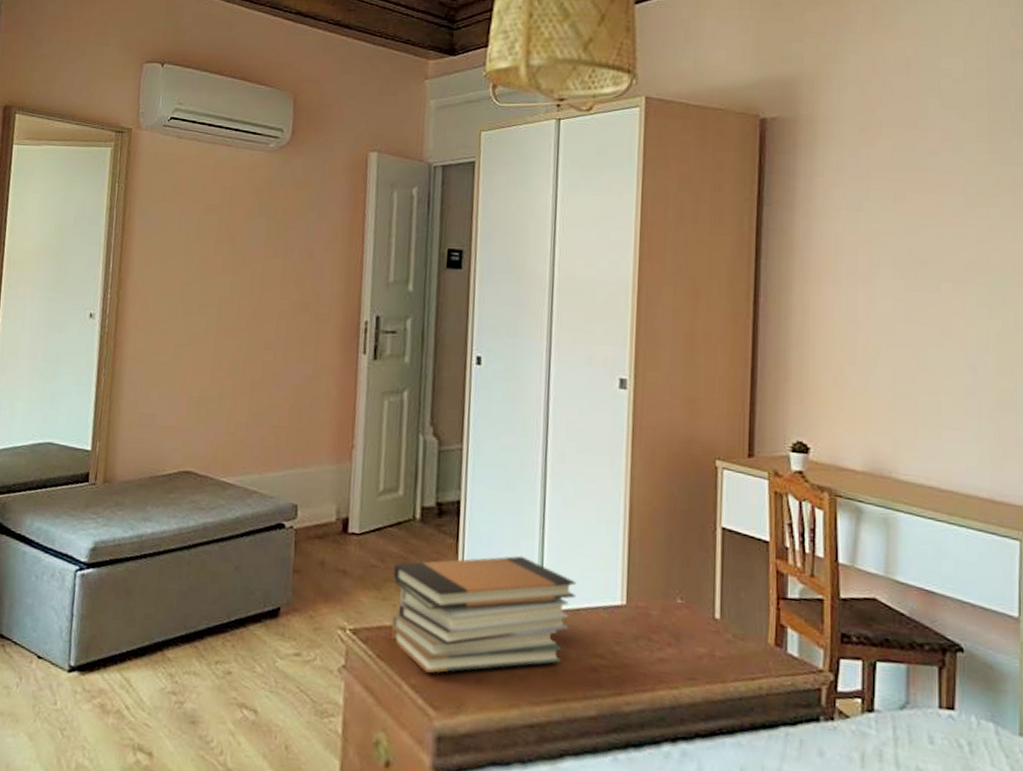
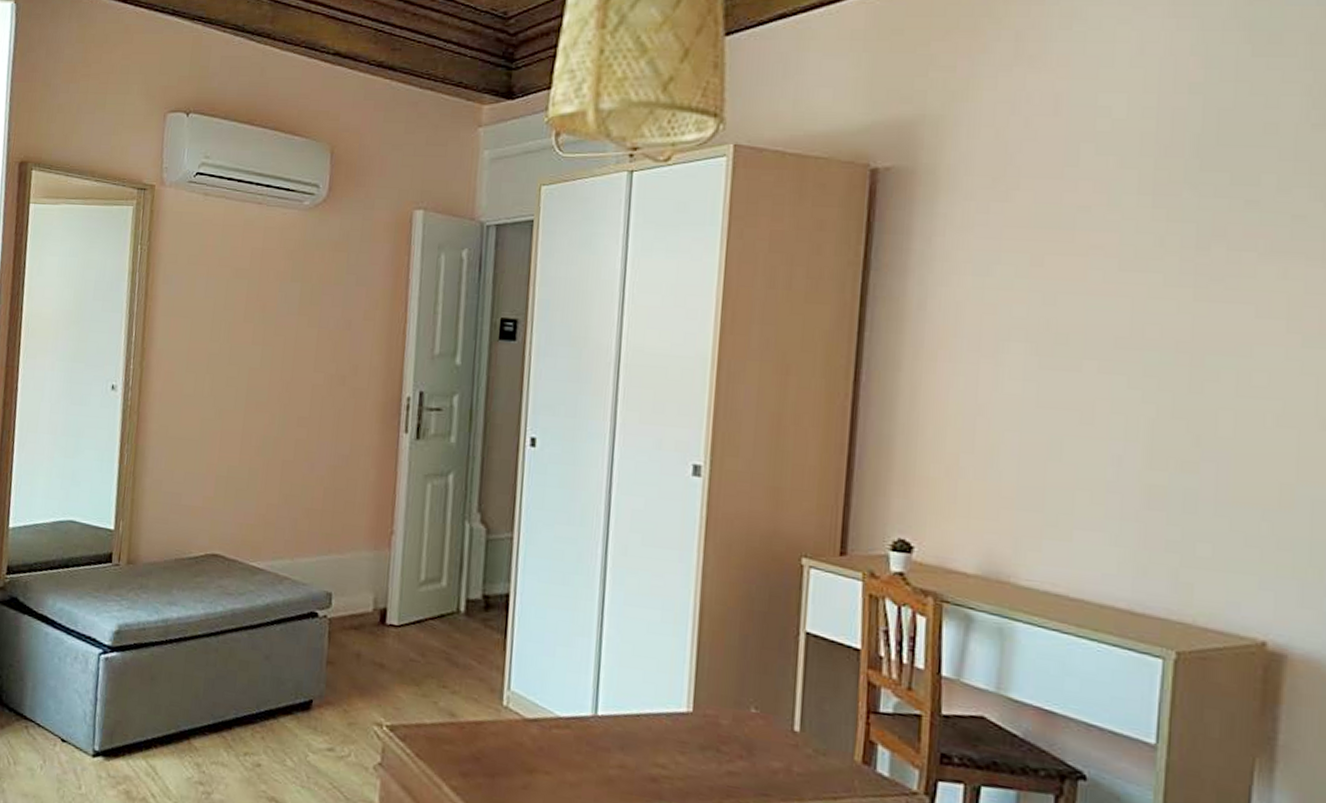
book stack: present [390,555,577,674] -> none [430,655,637,776]

